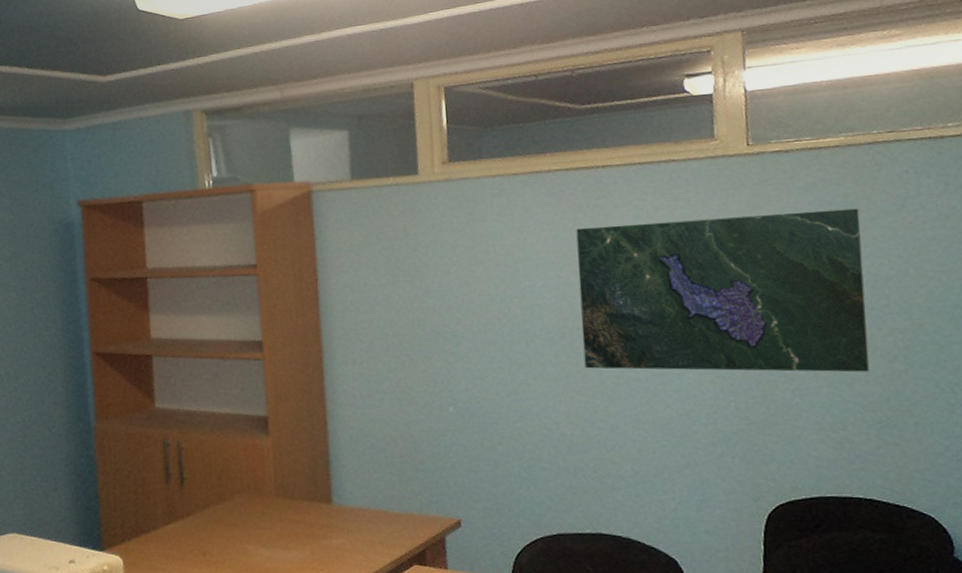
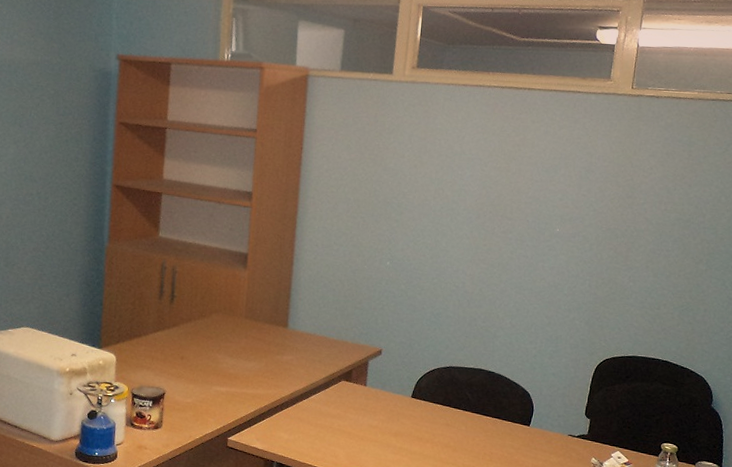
map: present [576,208,870,373] -> none [490,135,697,269]

